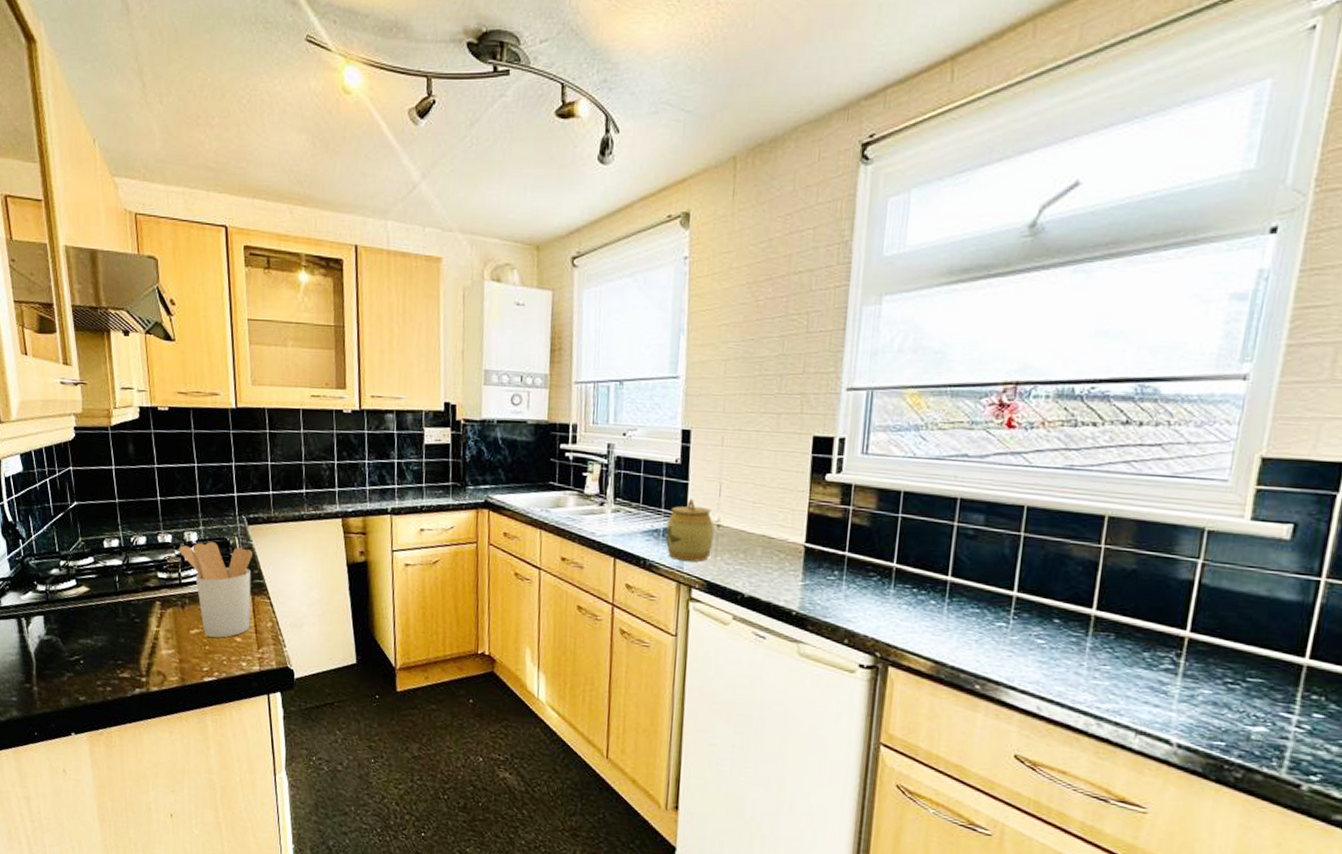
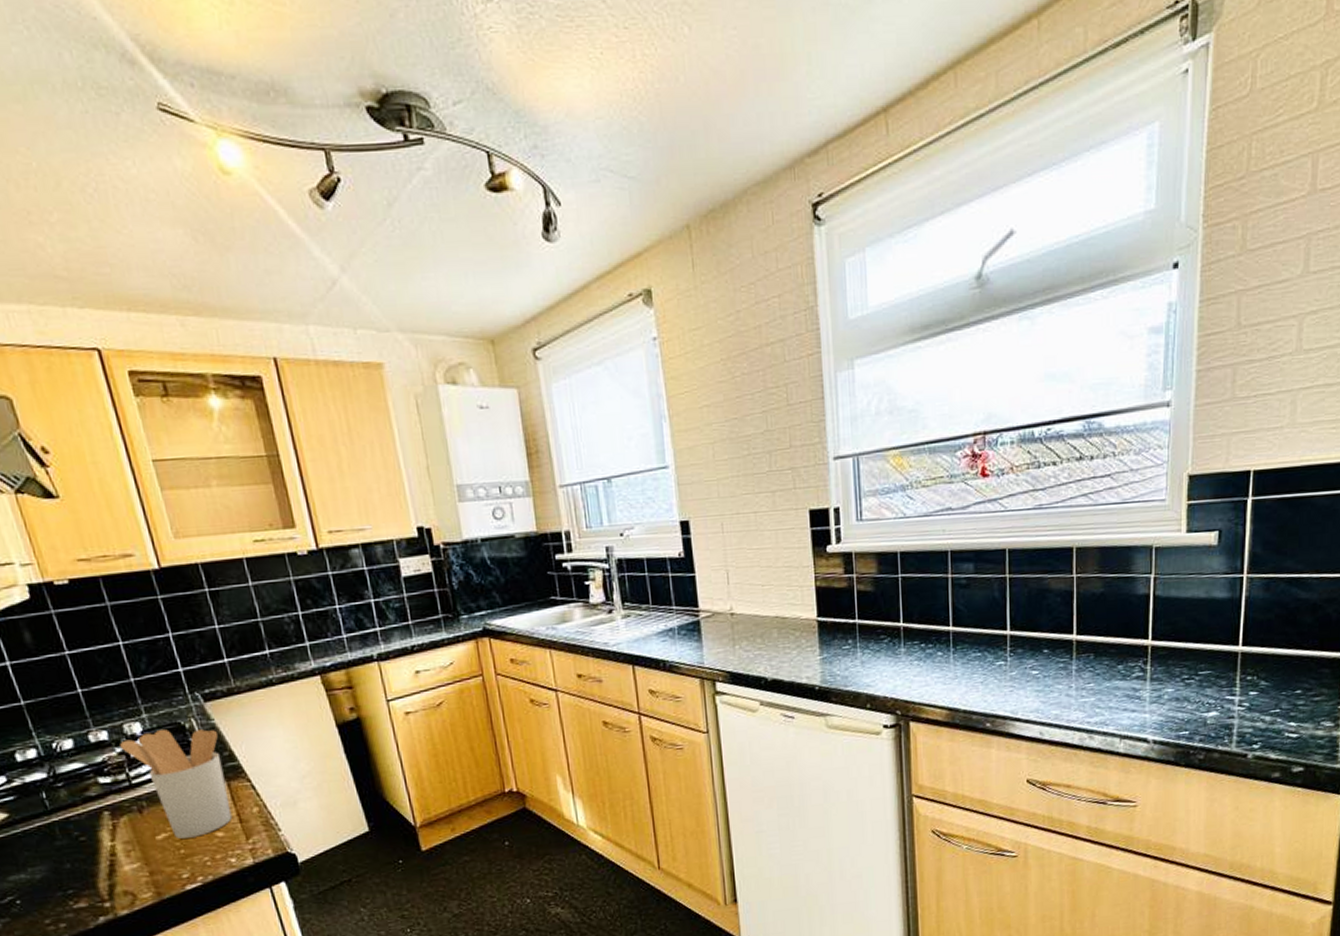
jar: present [665,498,714,562] -> none [680,590,730,657]

